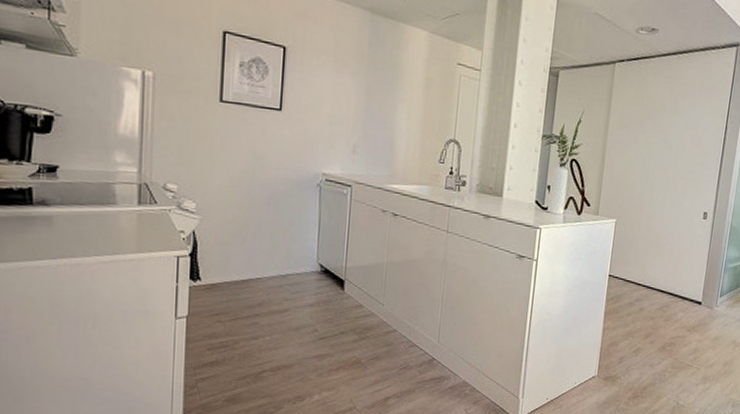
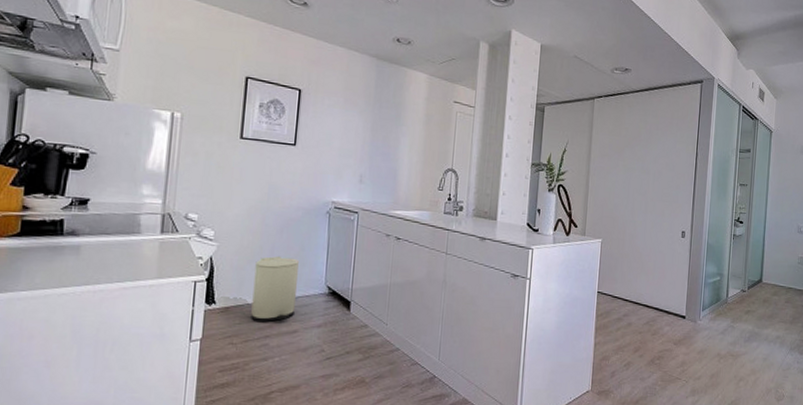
pedal bin: none [239,231,288,301] -> present [251,255,299,323]

